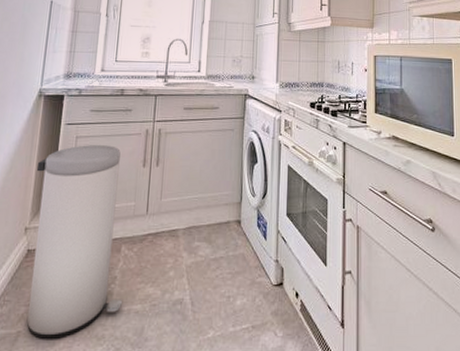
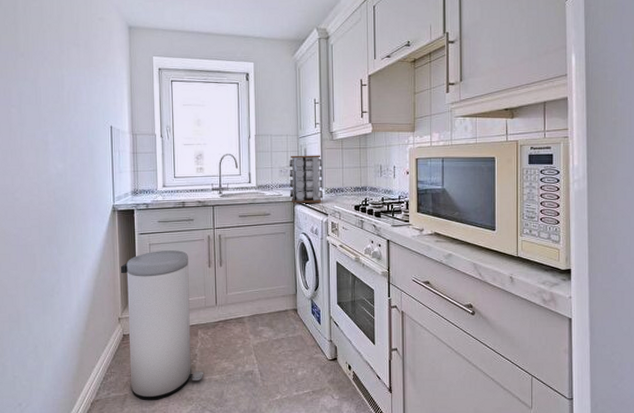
spice rack: none [241,37,279,99] -> present [289,147,323,204]

